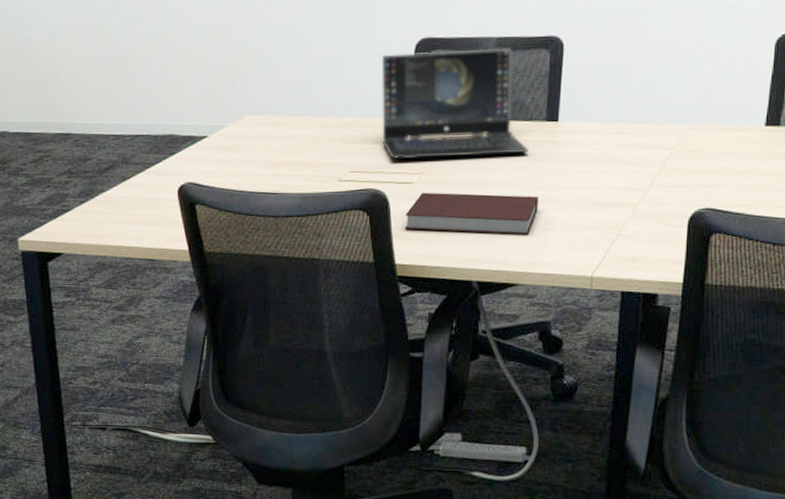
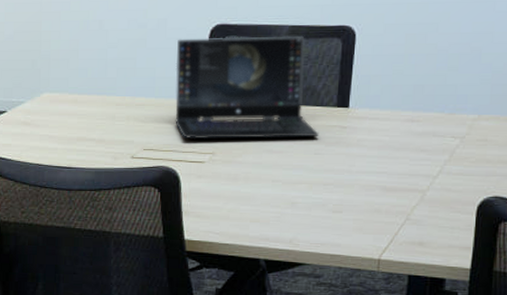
notebook: present [404,192,539,235] -> none [194,171,328,216]

